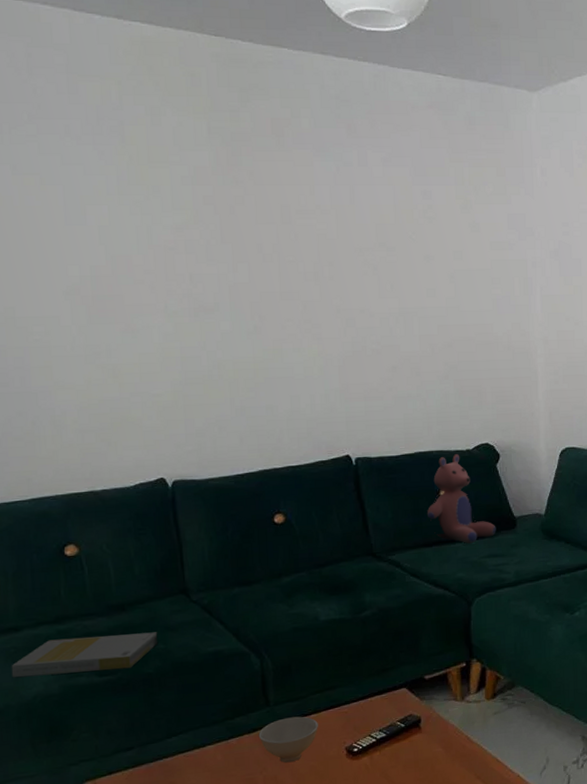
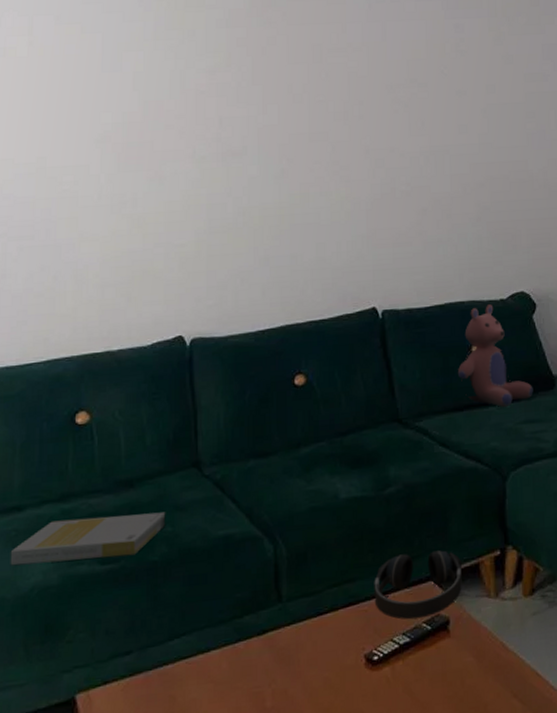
bowl: present [258,716,318,763] -> none [268,615,335,673]
headphones: none [353,663,432,720] -> present [374,550,462,620]

